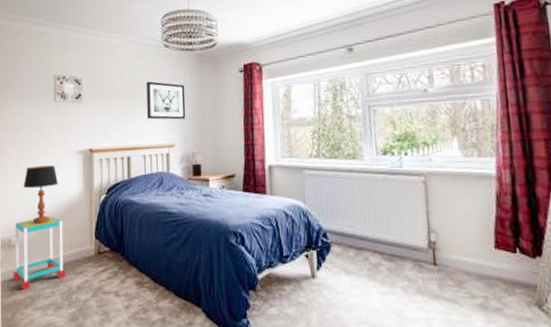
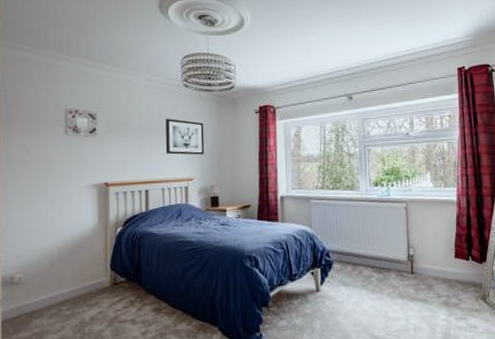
side table: present [13,216,66,291] -> none [16,250,78,328]
table lamp: present [23,165,59,224] -> none [28,199,70,259]

